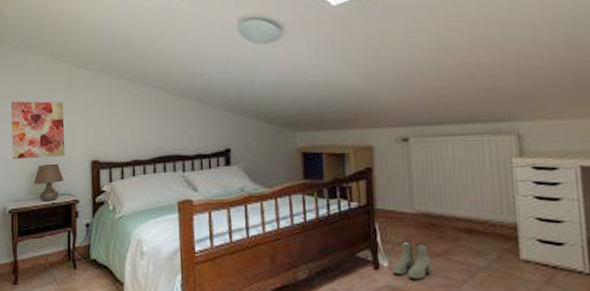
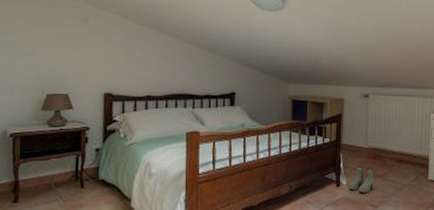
wall art: present [11,101,65,160] -> none [16,30,77,87]

